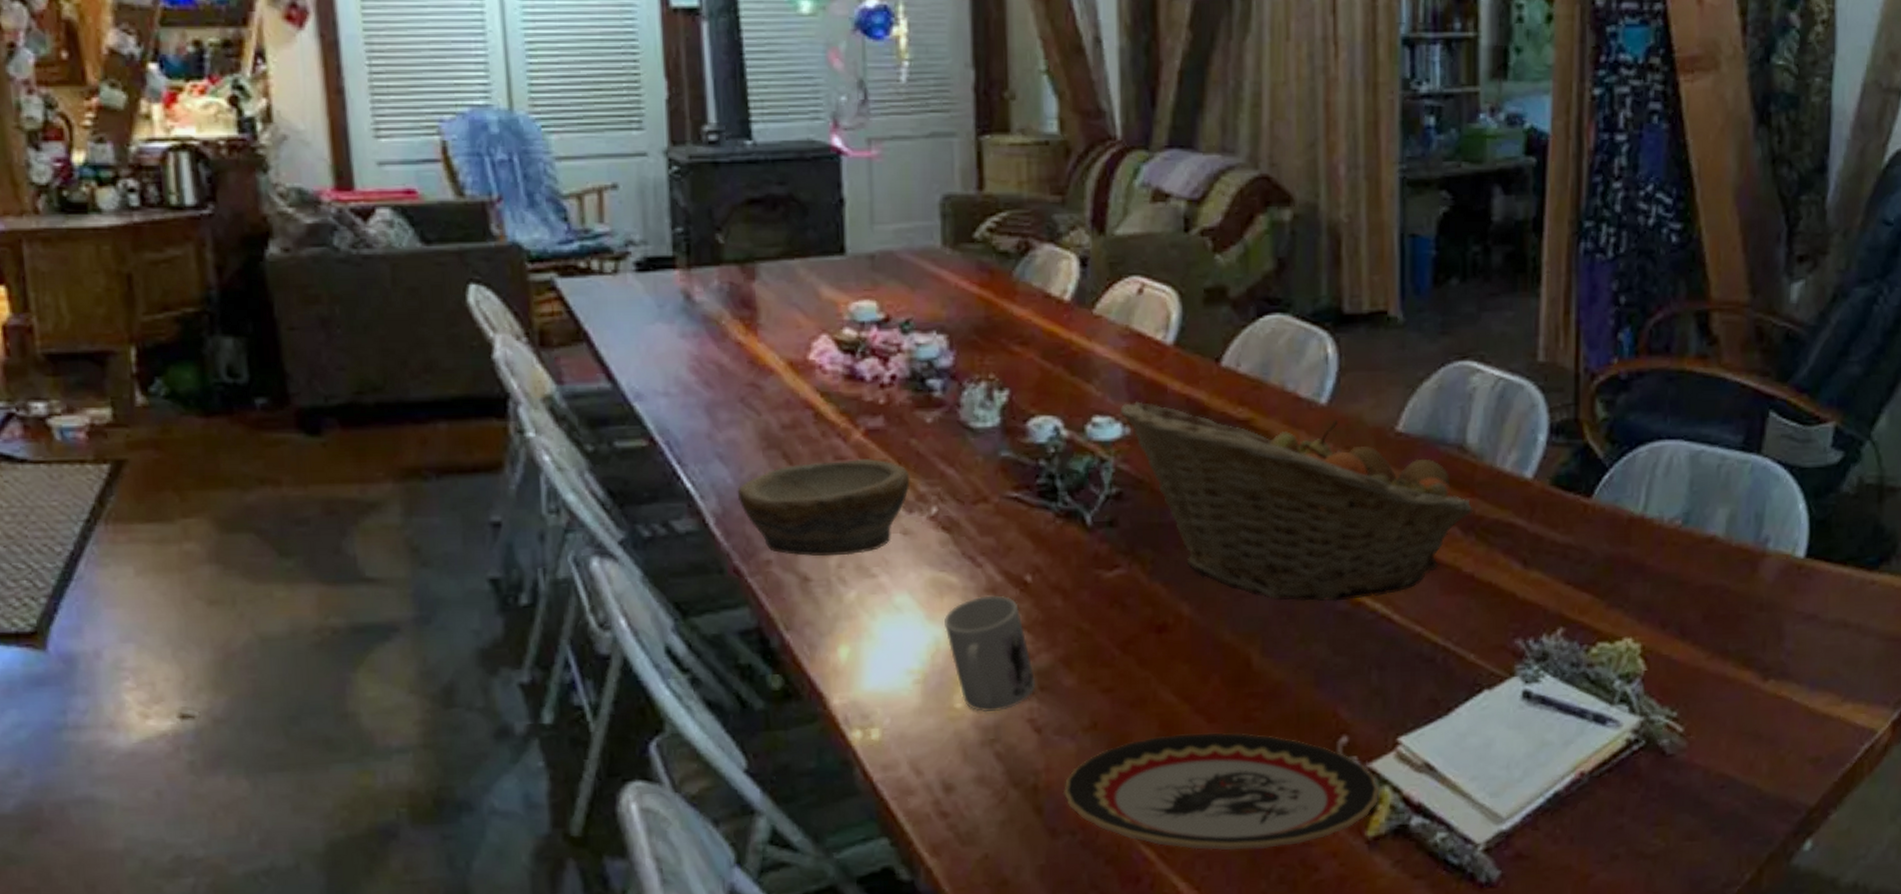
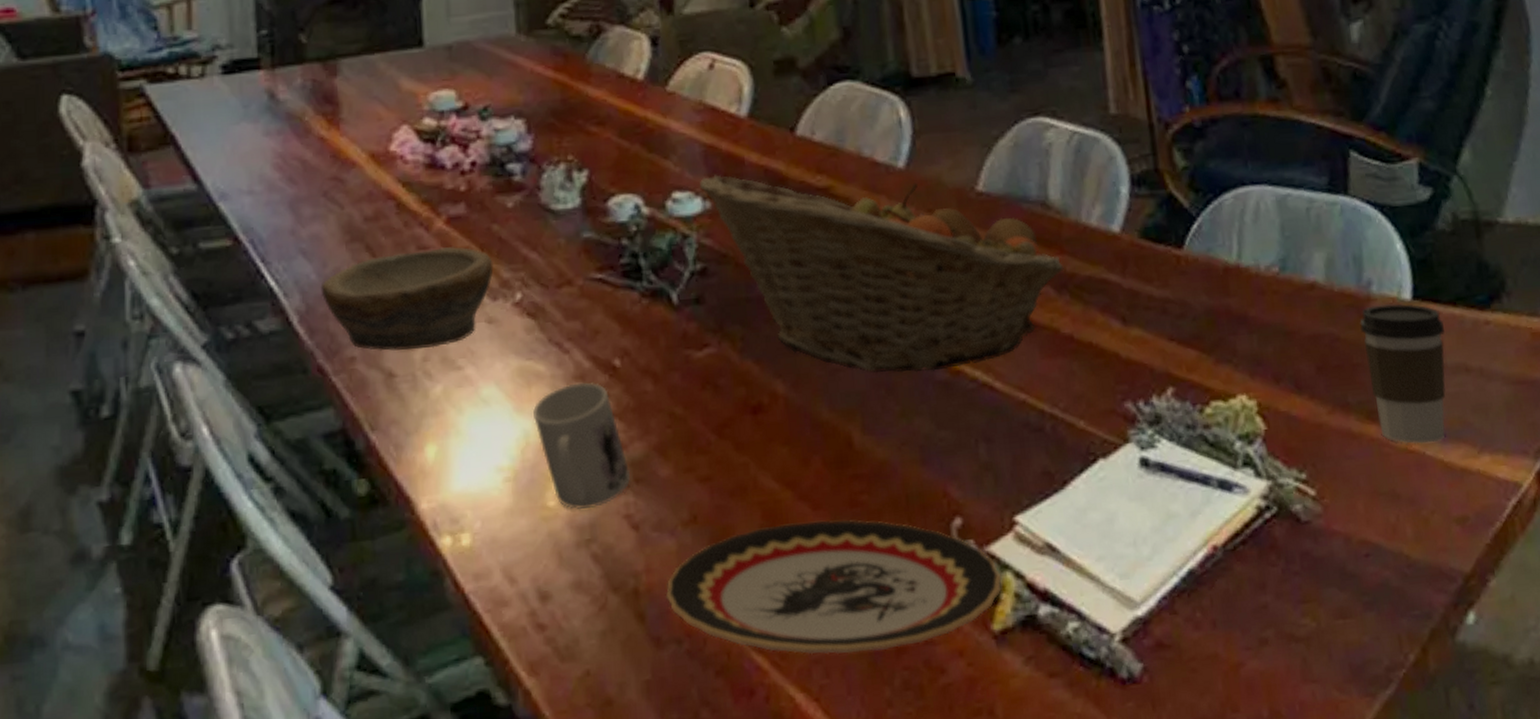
coffee cup: none [1751,560,1831,691] -> present [1360,304,1446,445]

